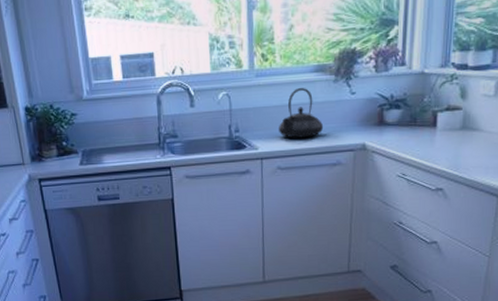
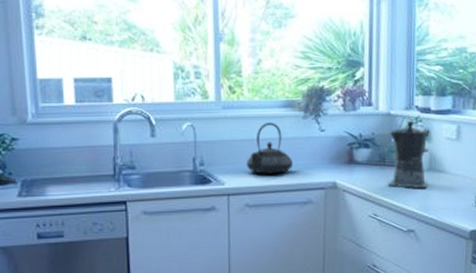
coffee maker: none [418,78,466,148] -> present [388,120,430,188]

